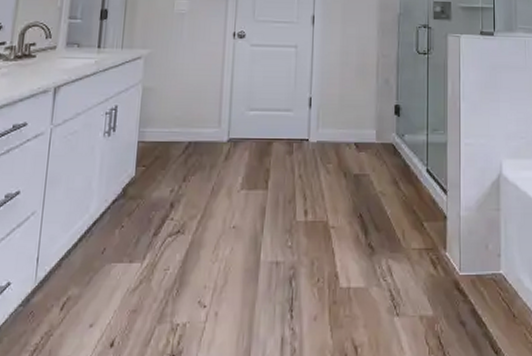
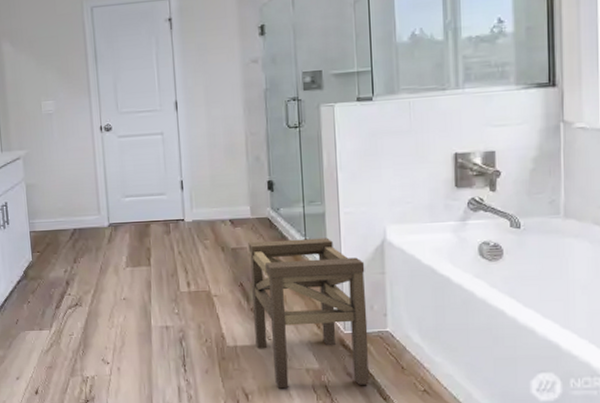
stool: none [370,168,482,340] -> present [248,238,369,389]

